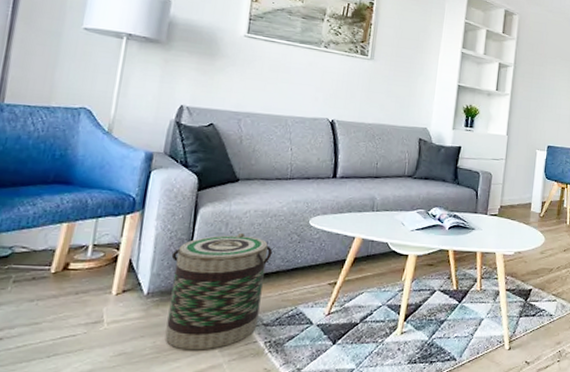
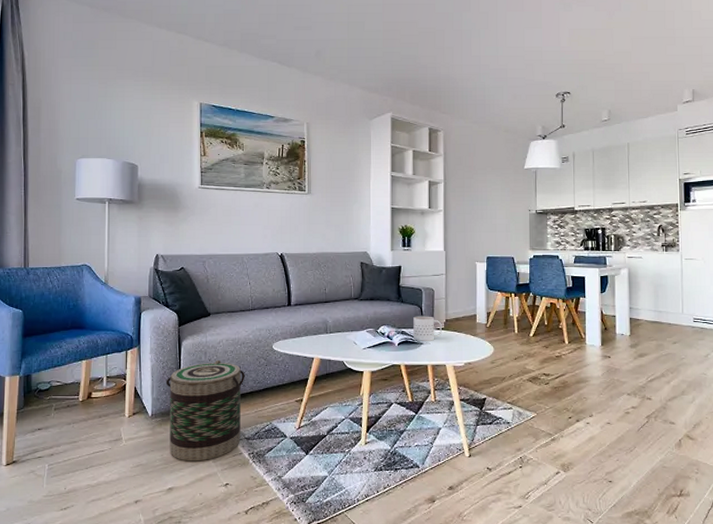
mug: none [465,200,496,227] -> present [413,316,442,341]

